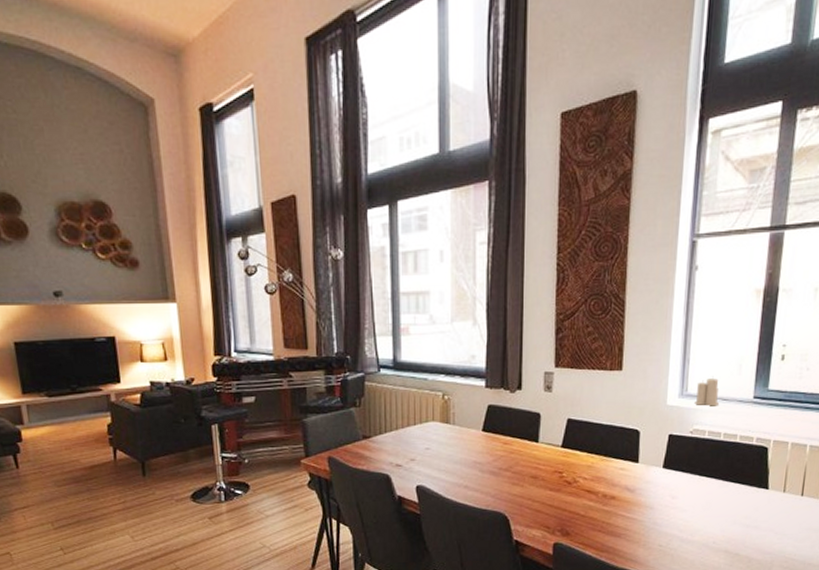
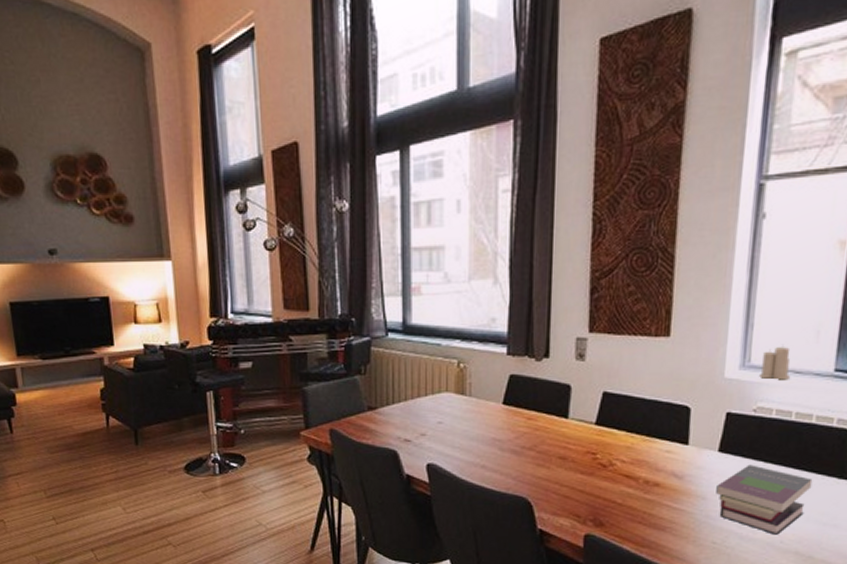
books: none [661,478,738,537] -> present [716,464,813,535]

